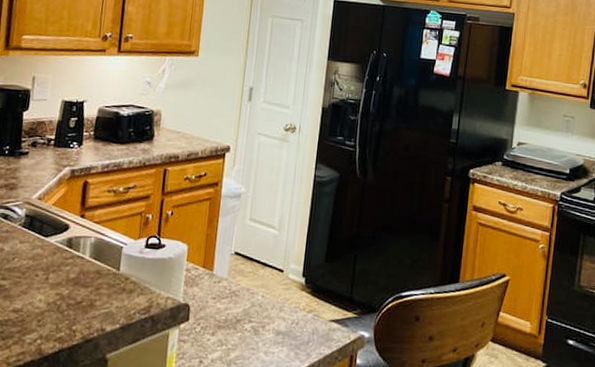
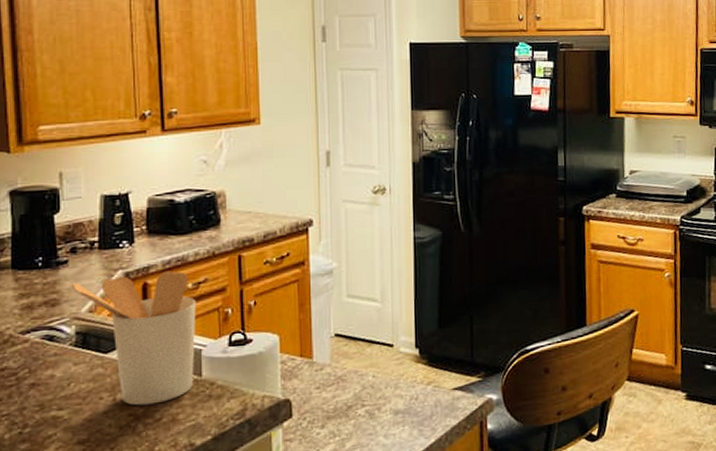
utensil holder: none [28,172,124,289] -> present [72,270,196,406]

